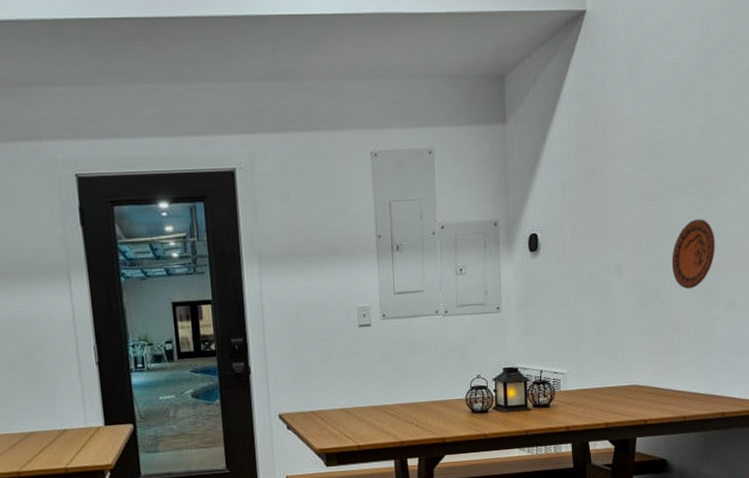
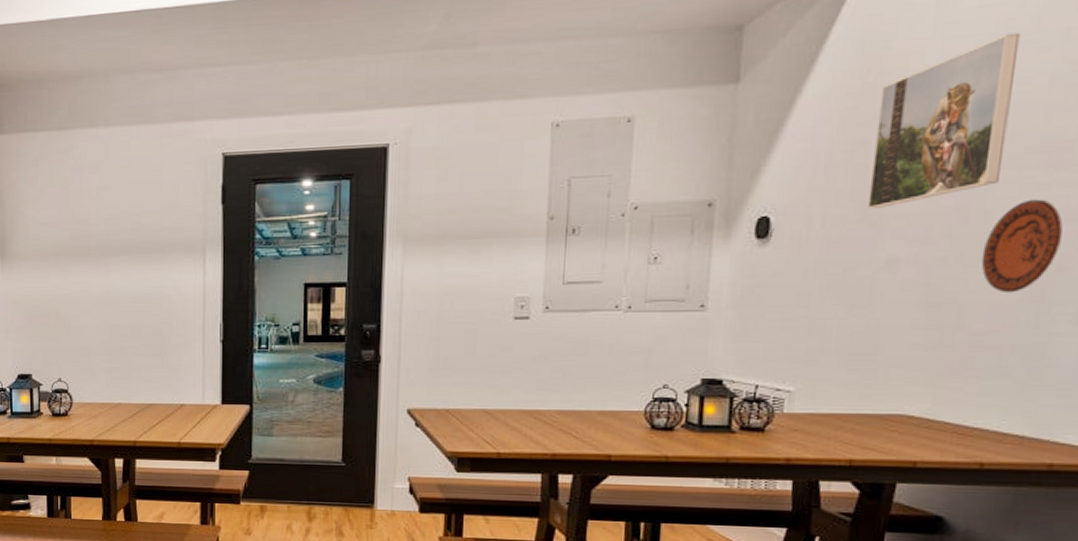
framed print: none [599,93,680,228] -> present [867,32,1021,210]

